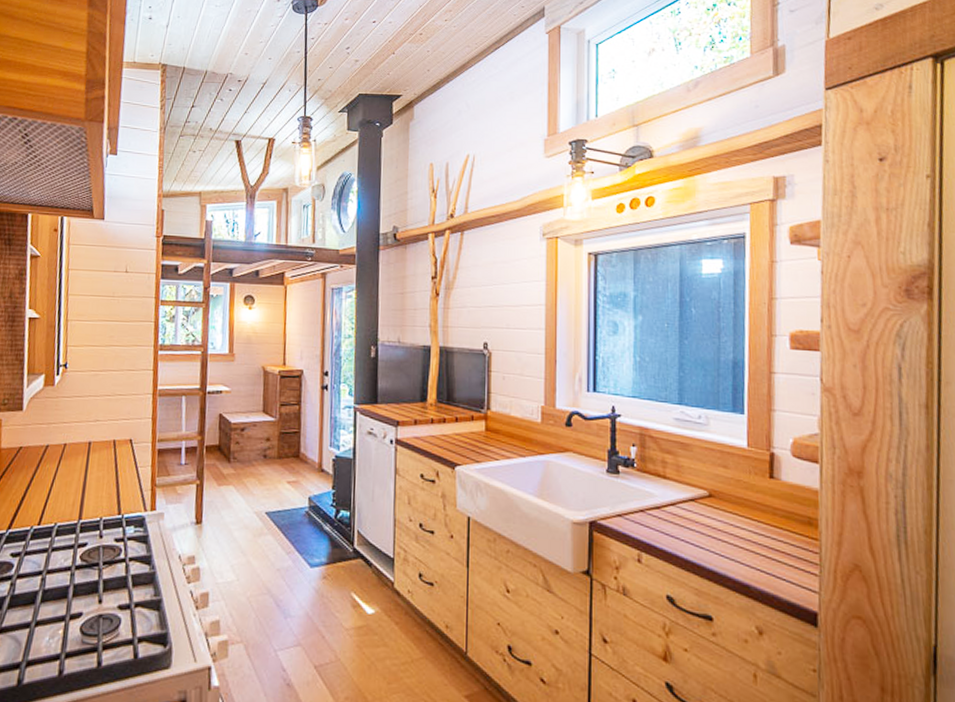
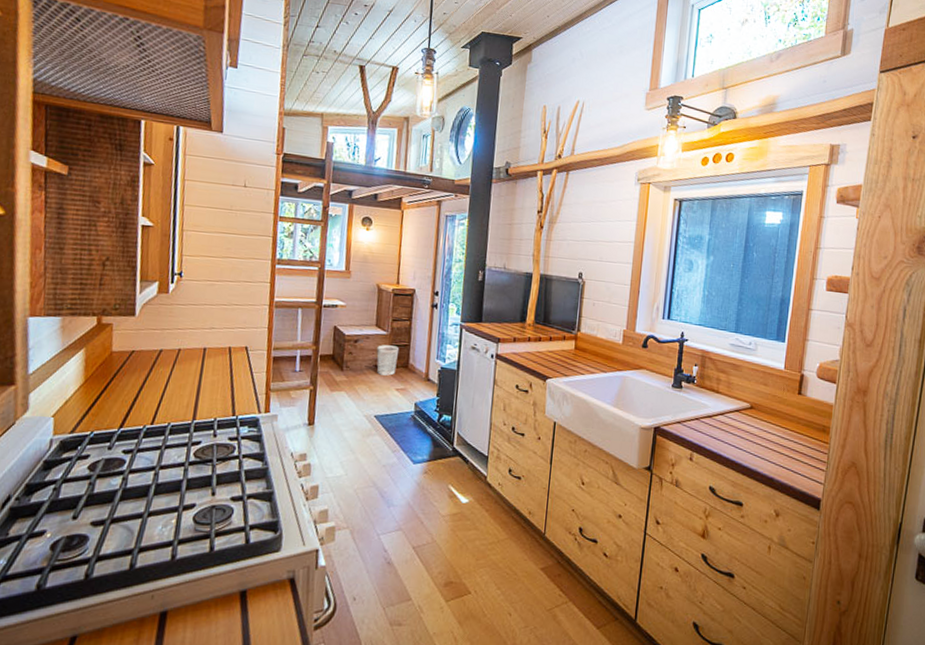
wastebasket: none [265,432,289,467] -> present [376,345,400,376]

